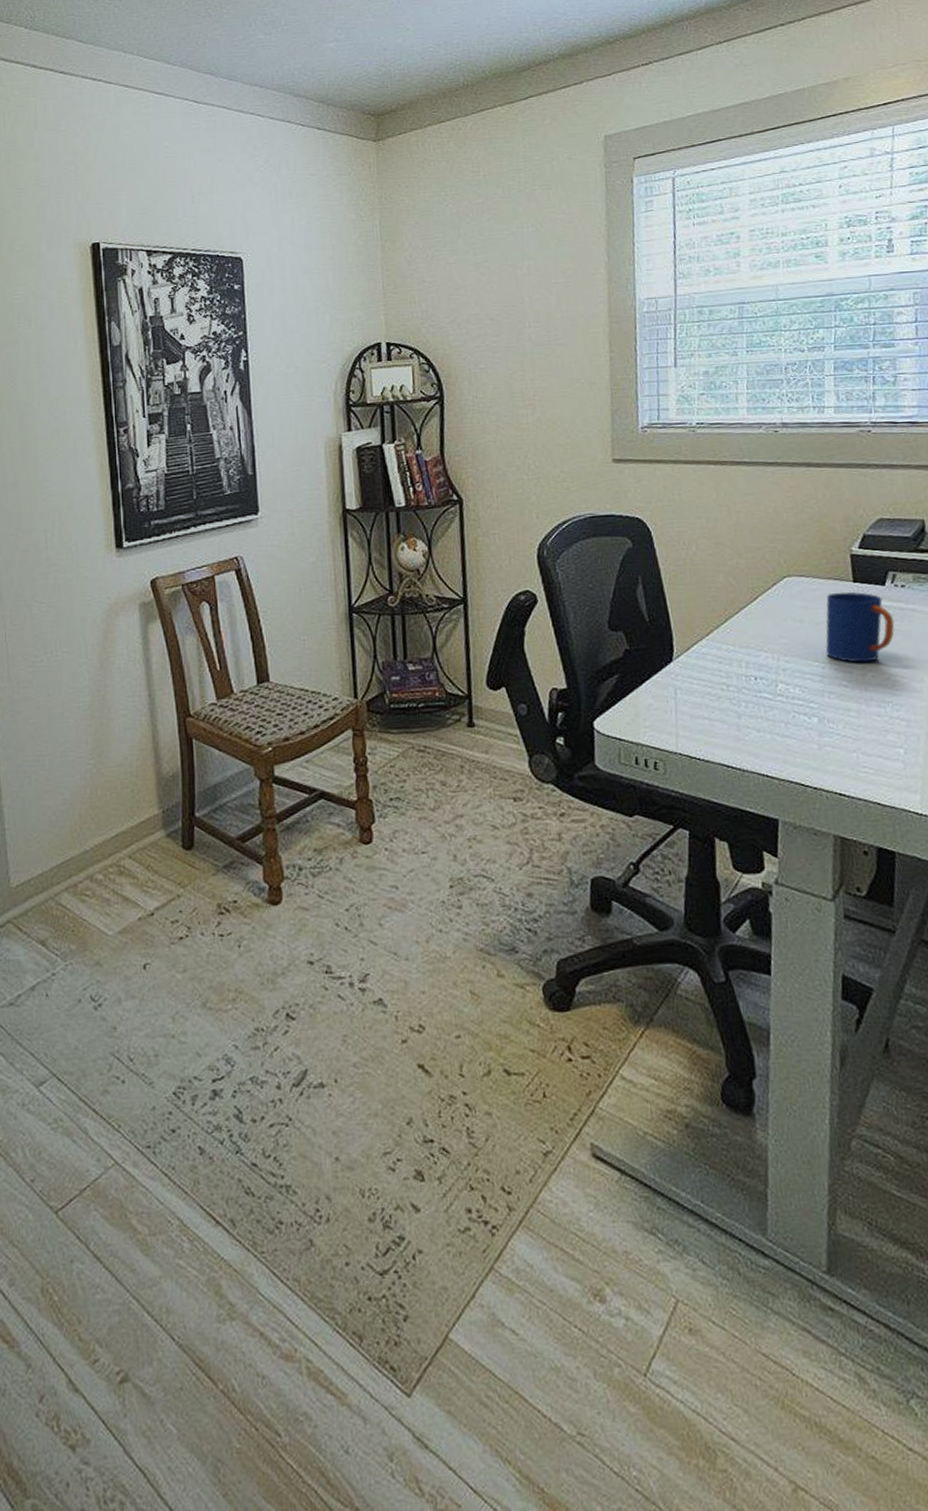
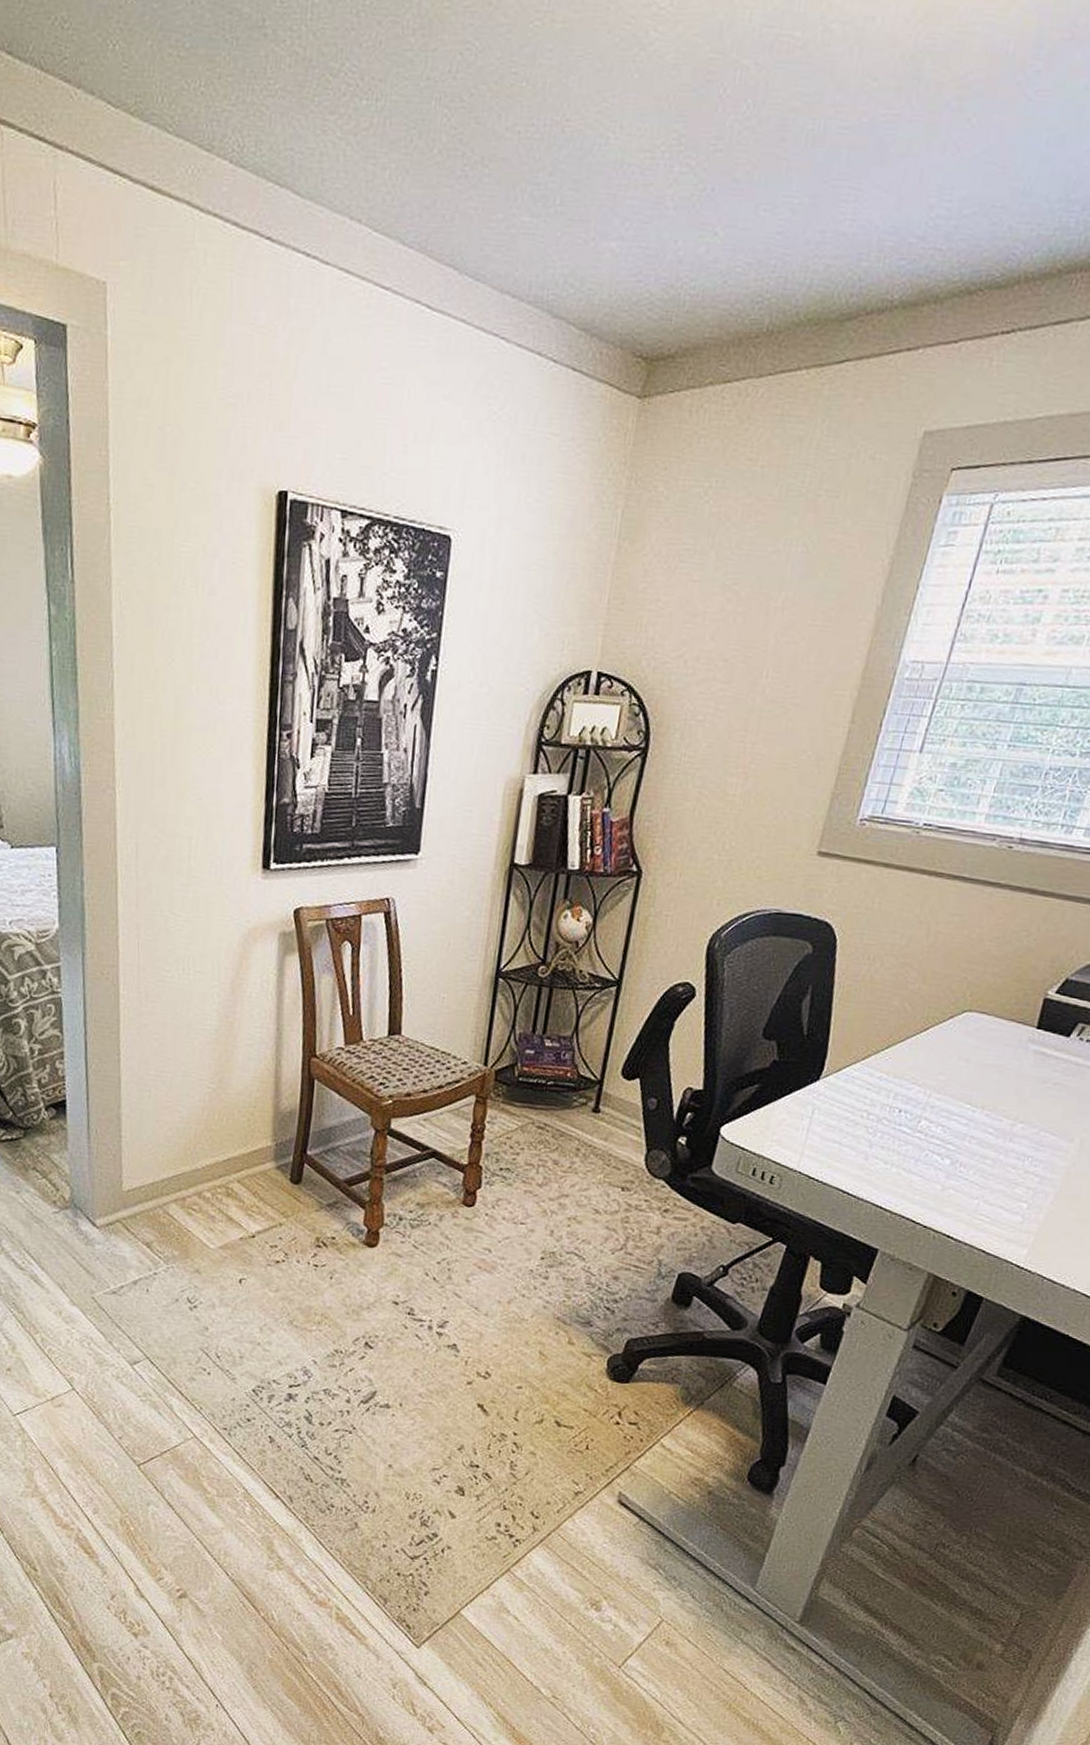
mug: present [825,592,895,663] -> none [981,1035,1066,1114]

